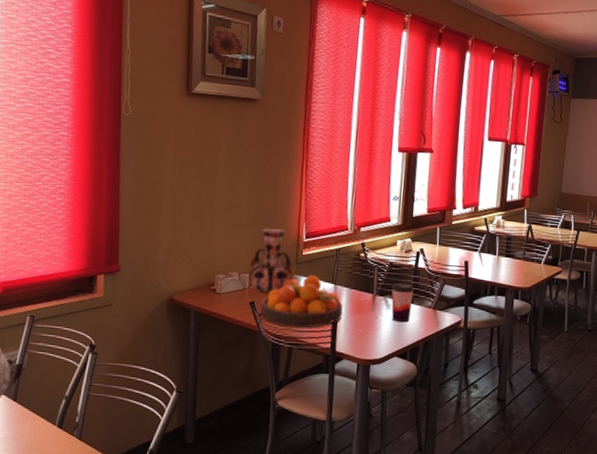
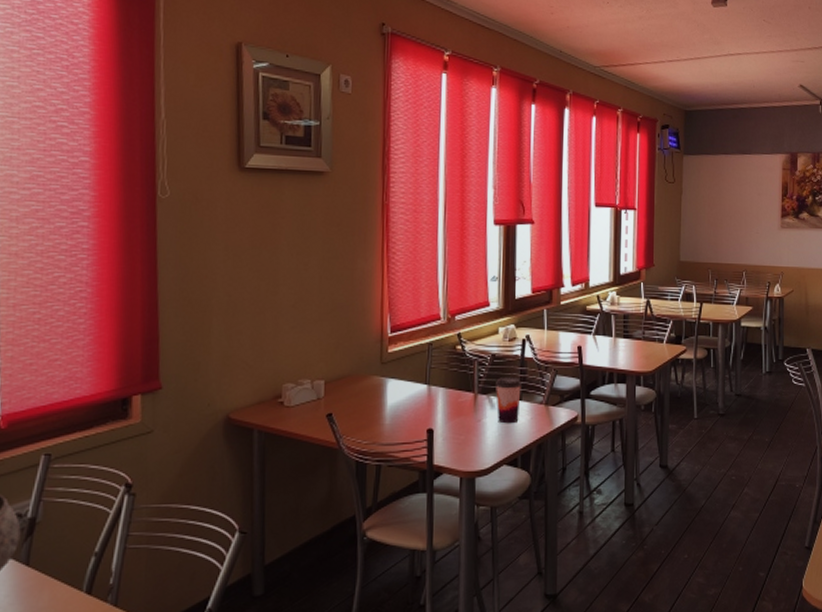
vase: present [248,227,297,294] -> none [323,322,382,403]
fruit bowl: present [260,275,343,328] -> none [340,376,439,440]

